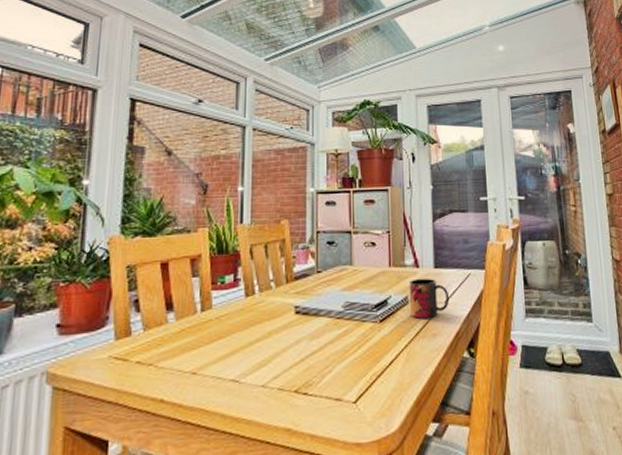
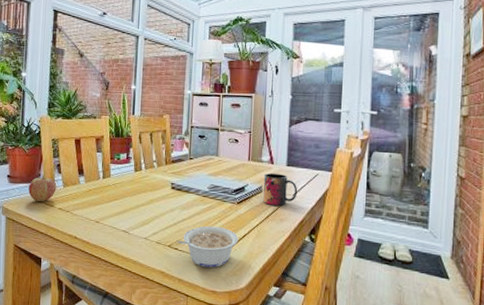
fruit: none [89,317,133,356] -> present [28,175,57,201]
legume: none [305,355,385,413] -> present [177,226,239,268]

